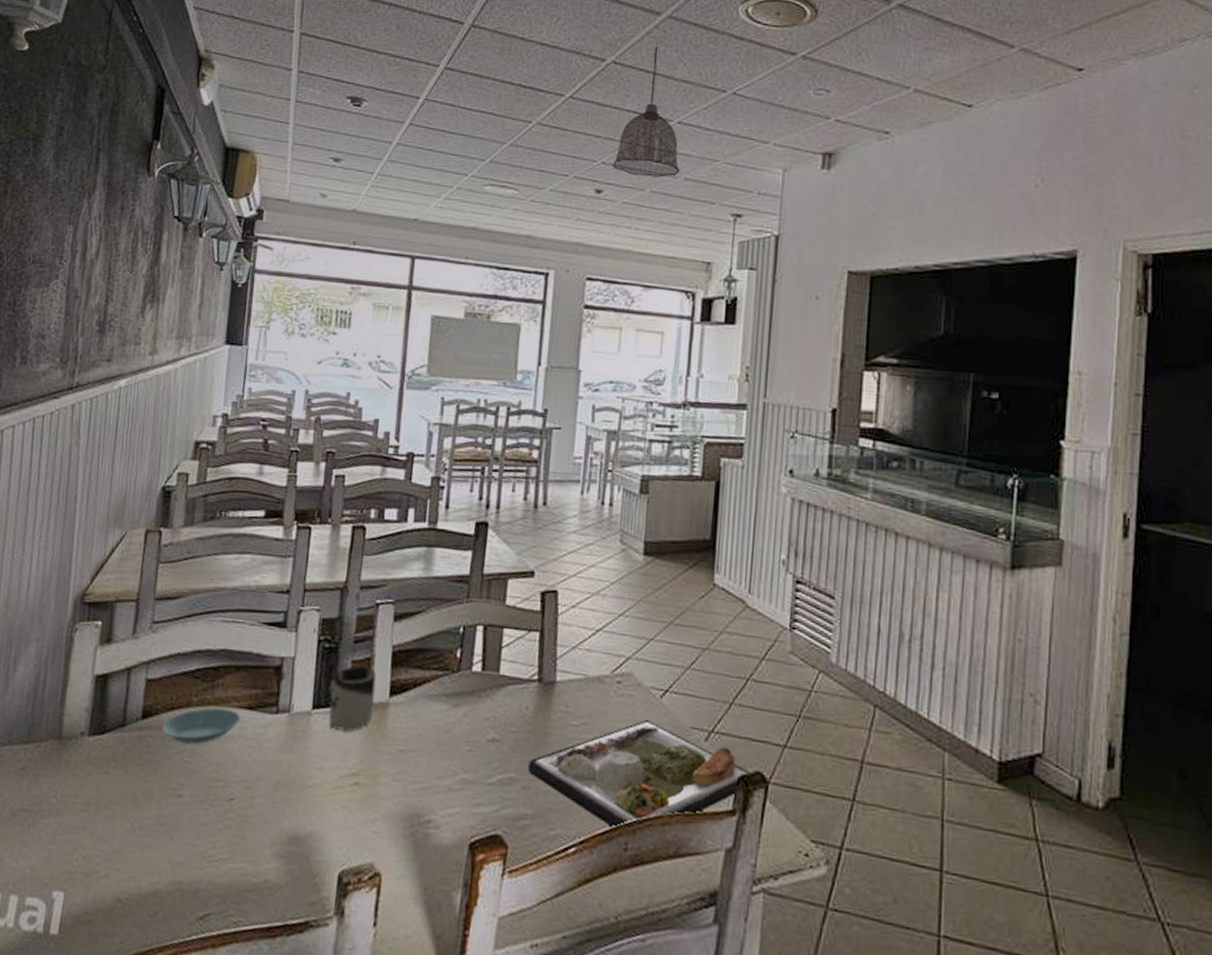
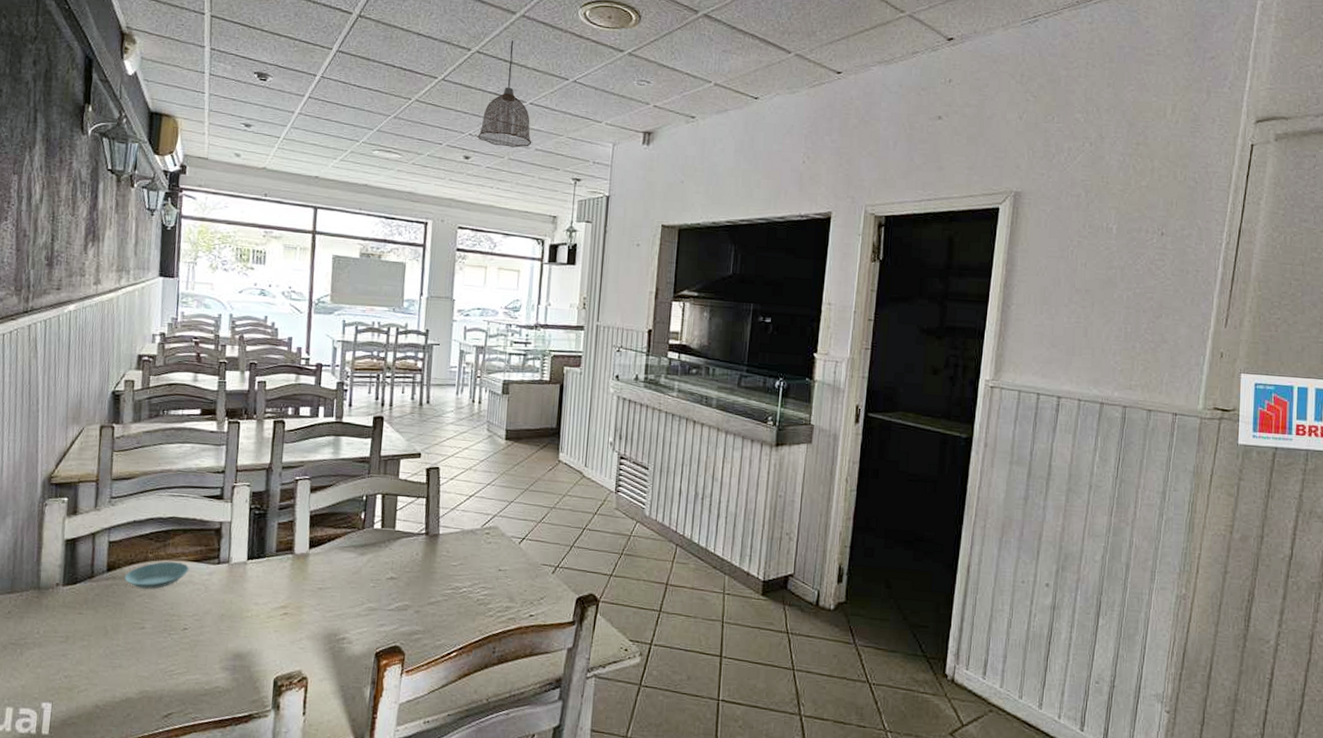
cup: present [328,666,377,733] -> none [260,527,298,577]
dinner plate: present [528,720,751,829] -> none [419,560,586,638]

